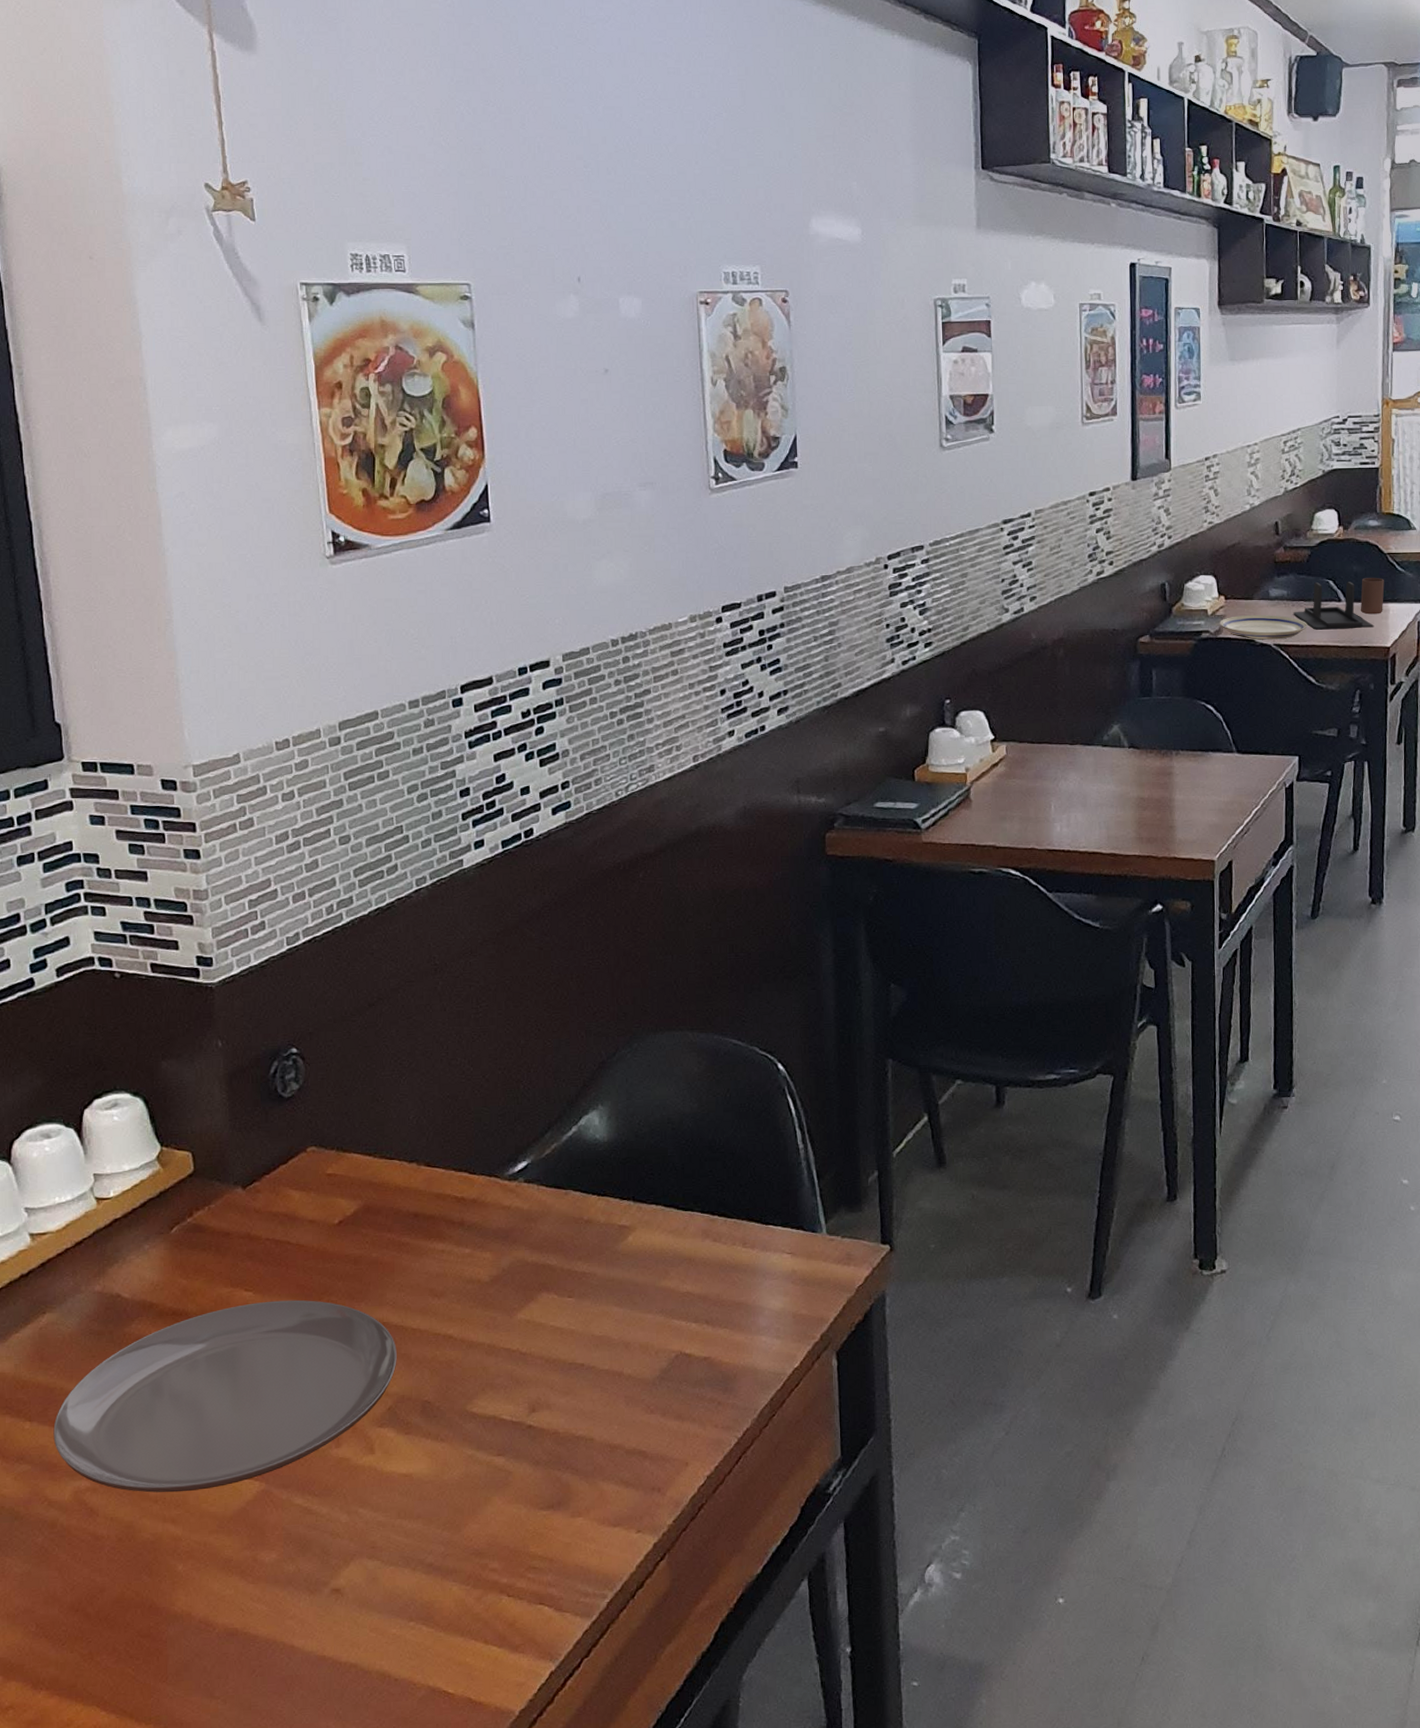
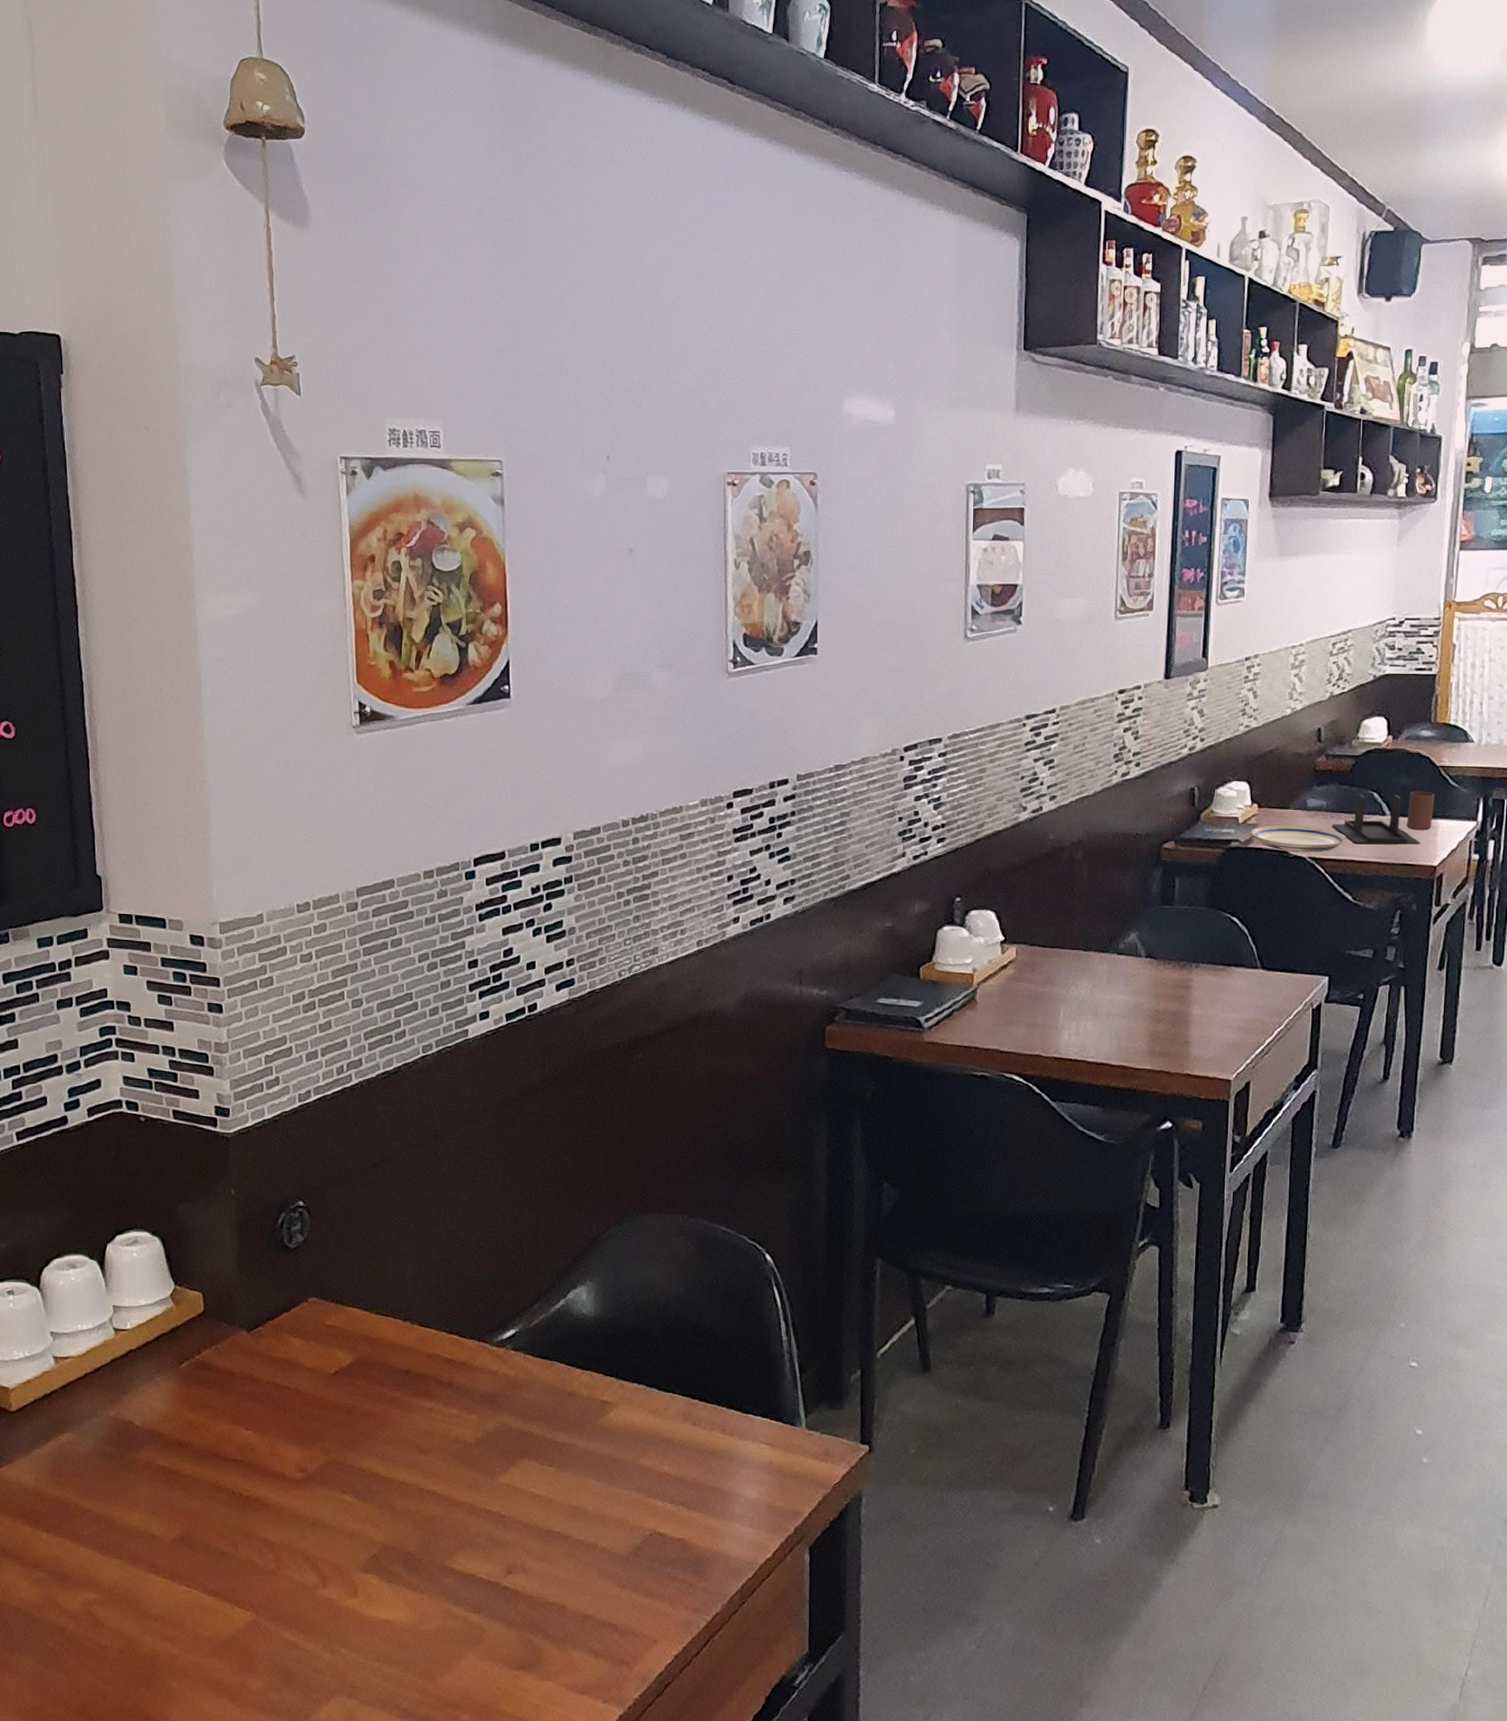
plate: present [53,1299,397,1493] -> none [67,1441,383,1614]

